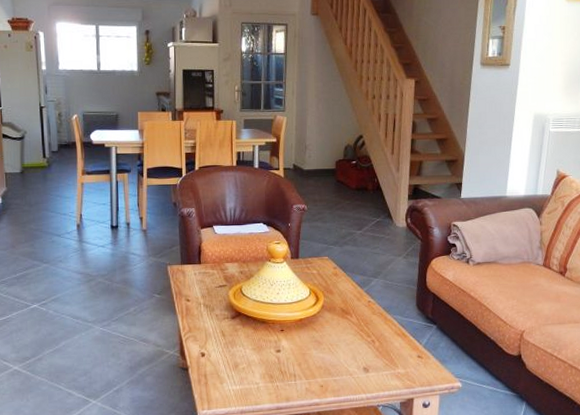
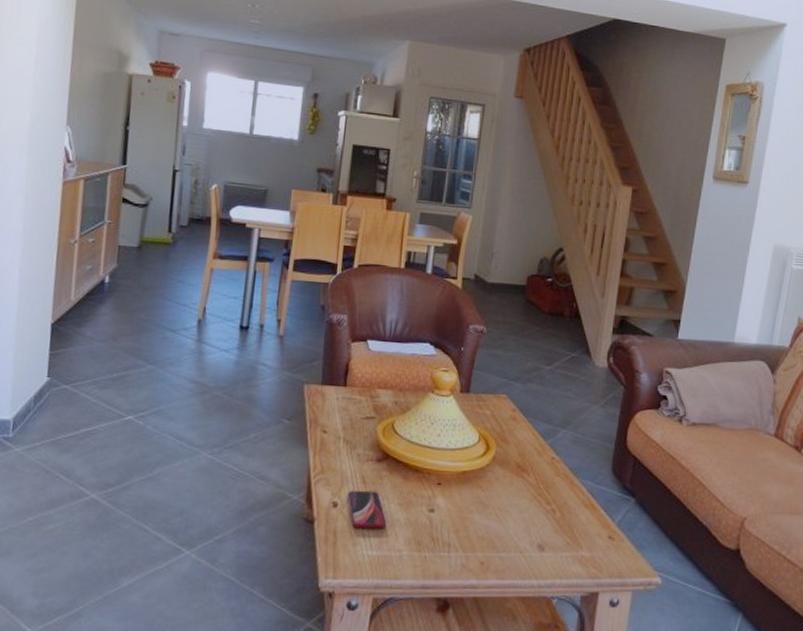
smartphone: none [211,341,245,370] -> present [347,490,387,529]

